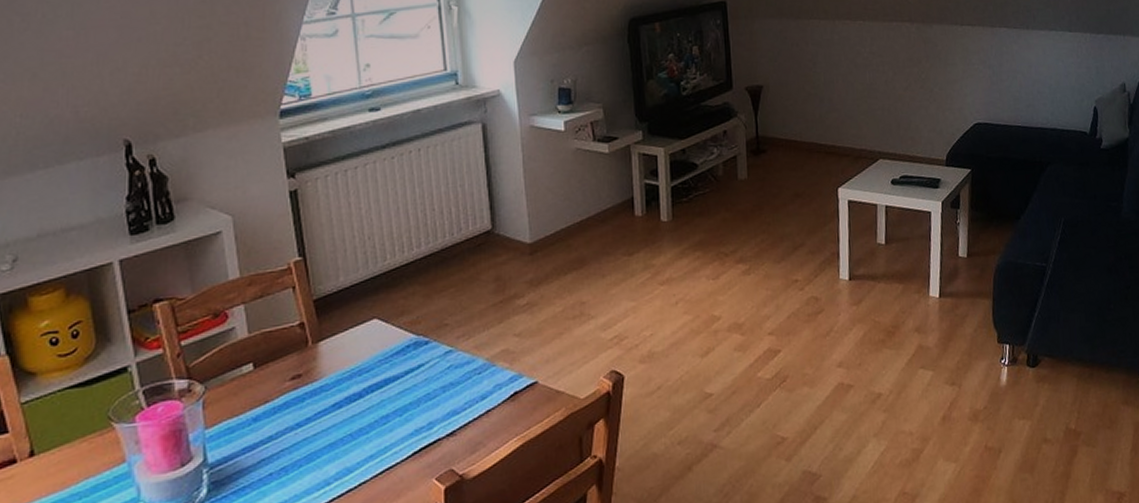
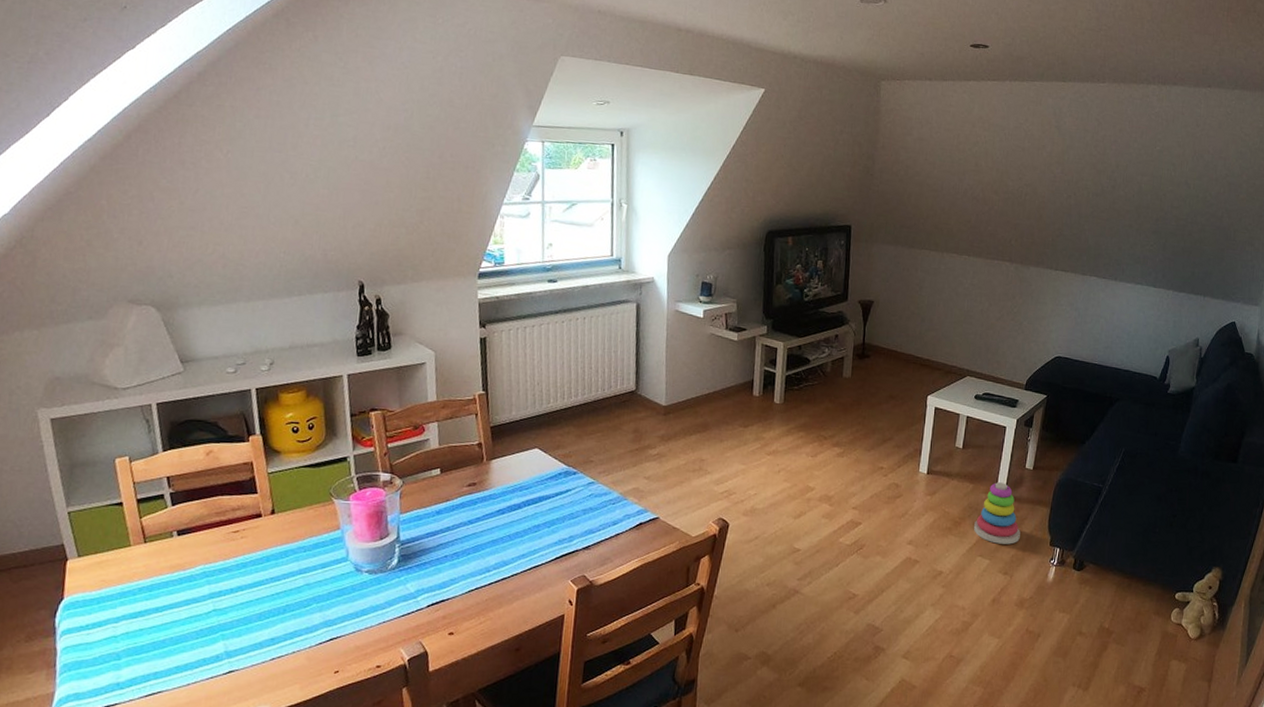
stacking toy: none [910,277,964,351] -> present [974,482,1021,545]

